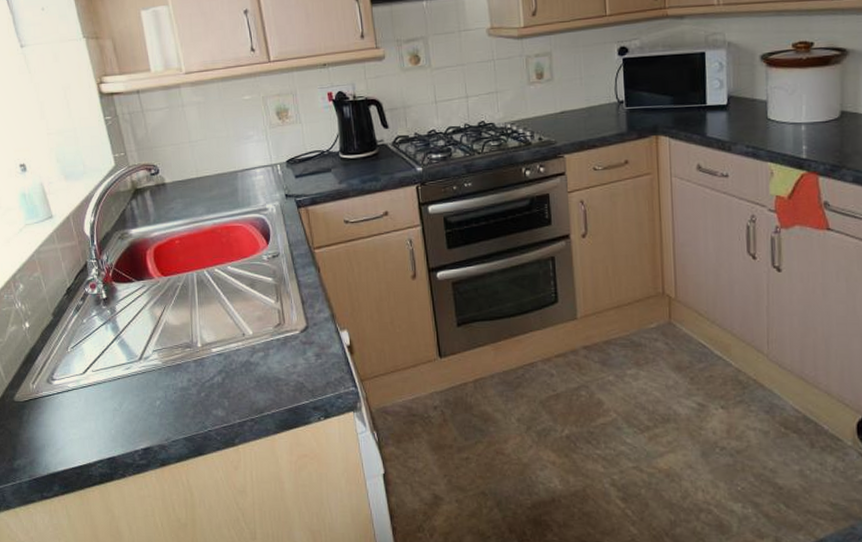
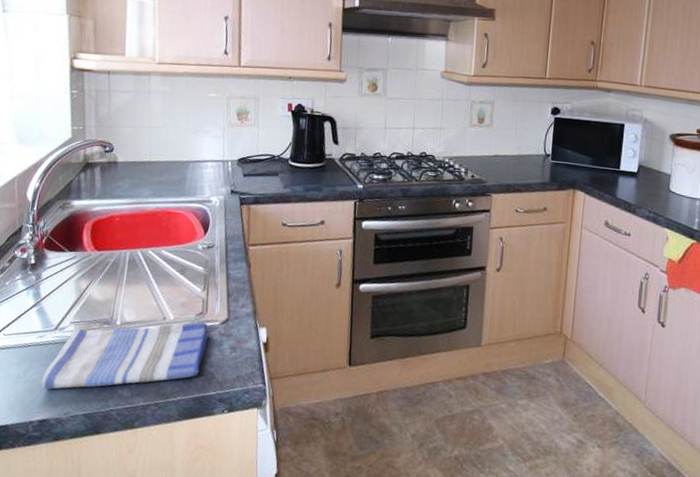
dish towel: none [137,333,291,419] -> present [40,321,209,390]

